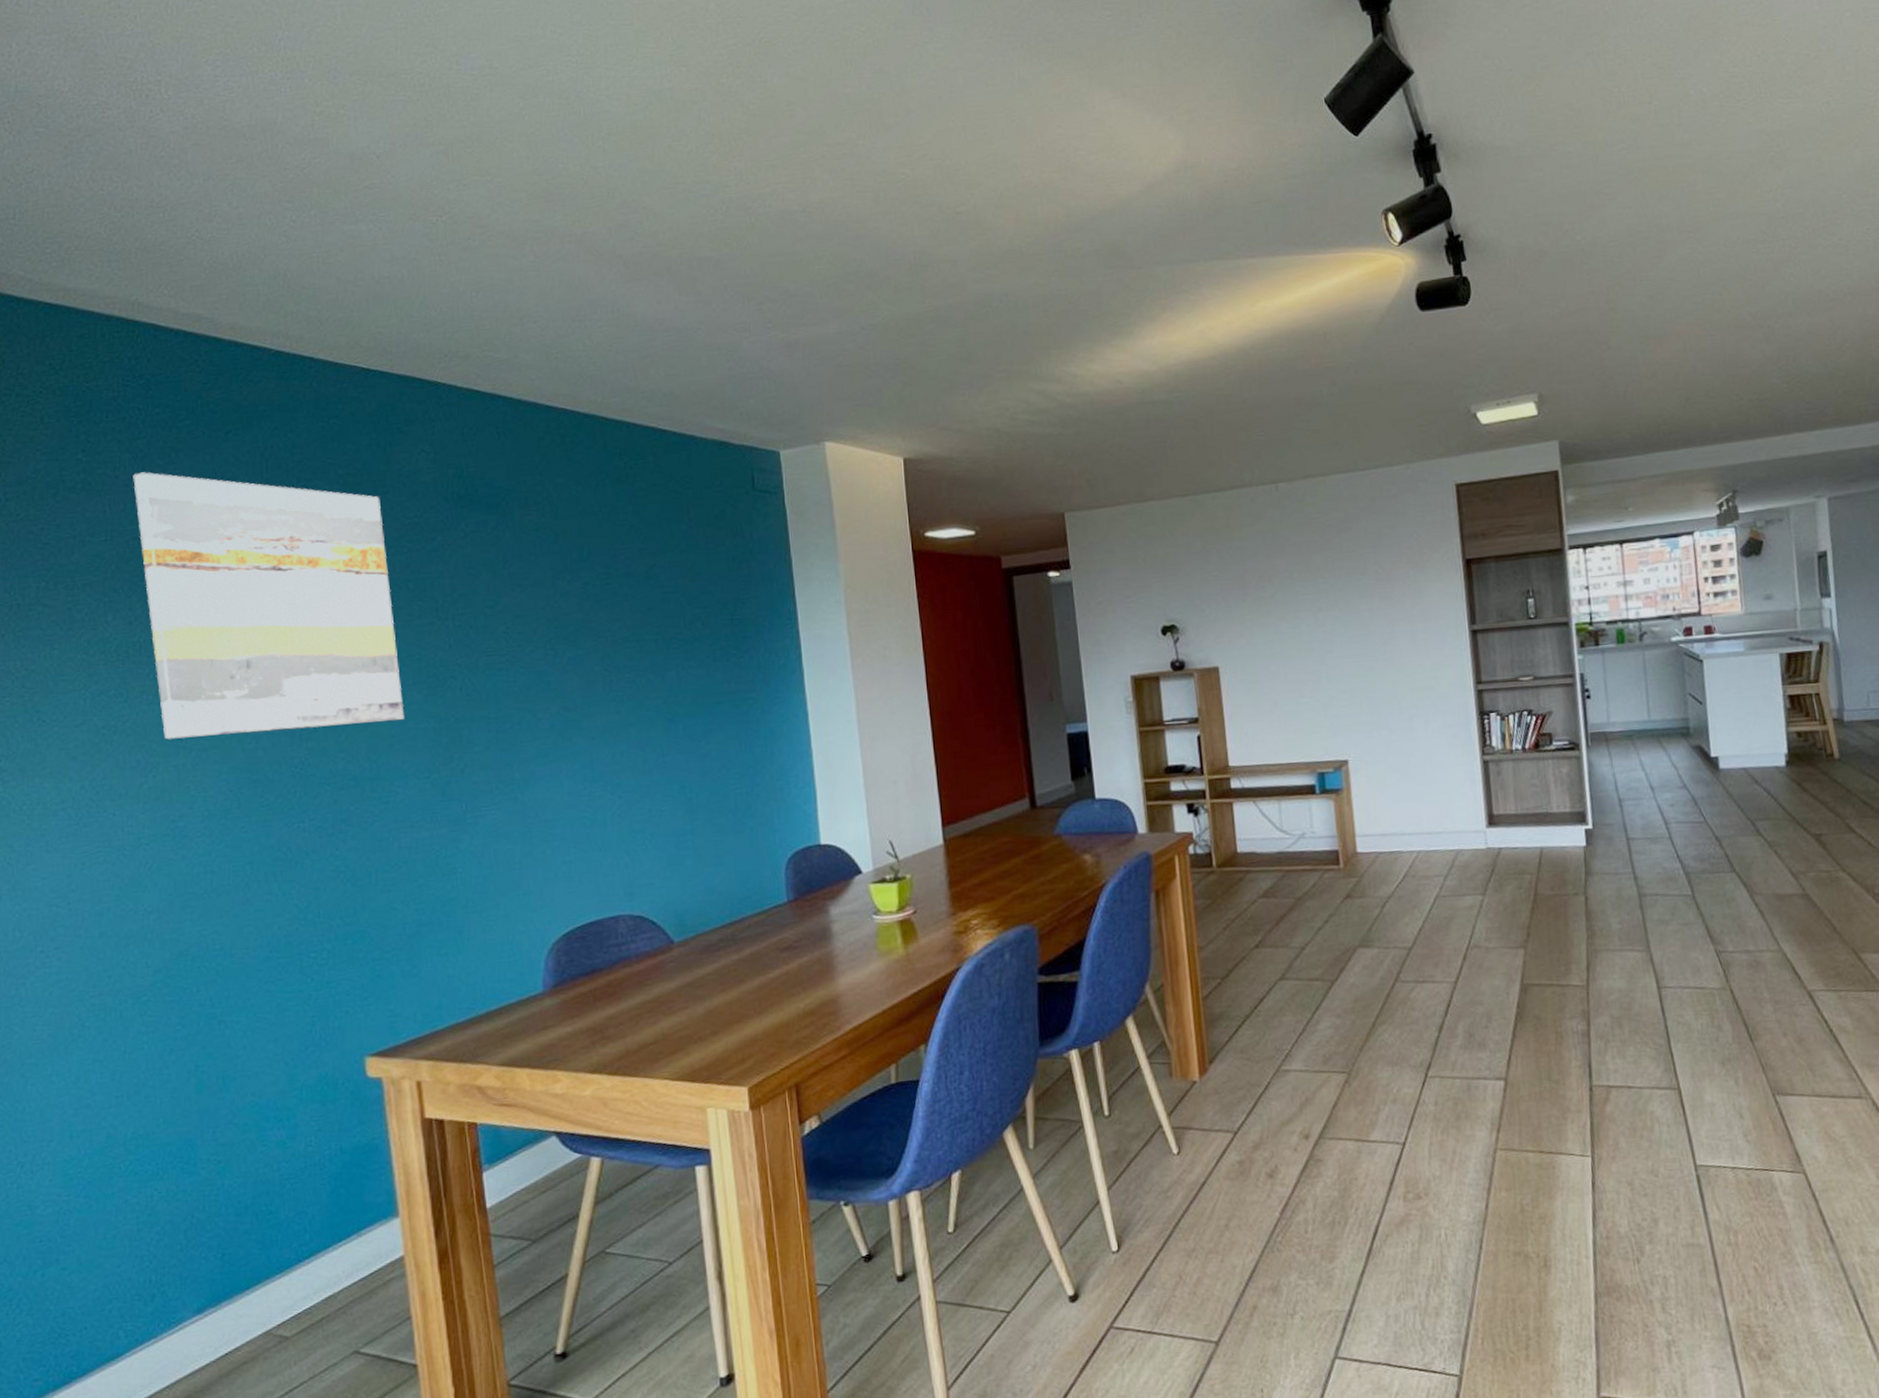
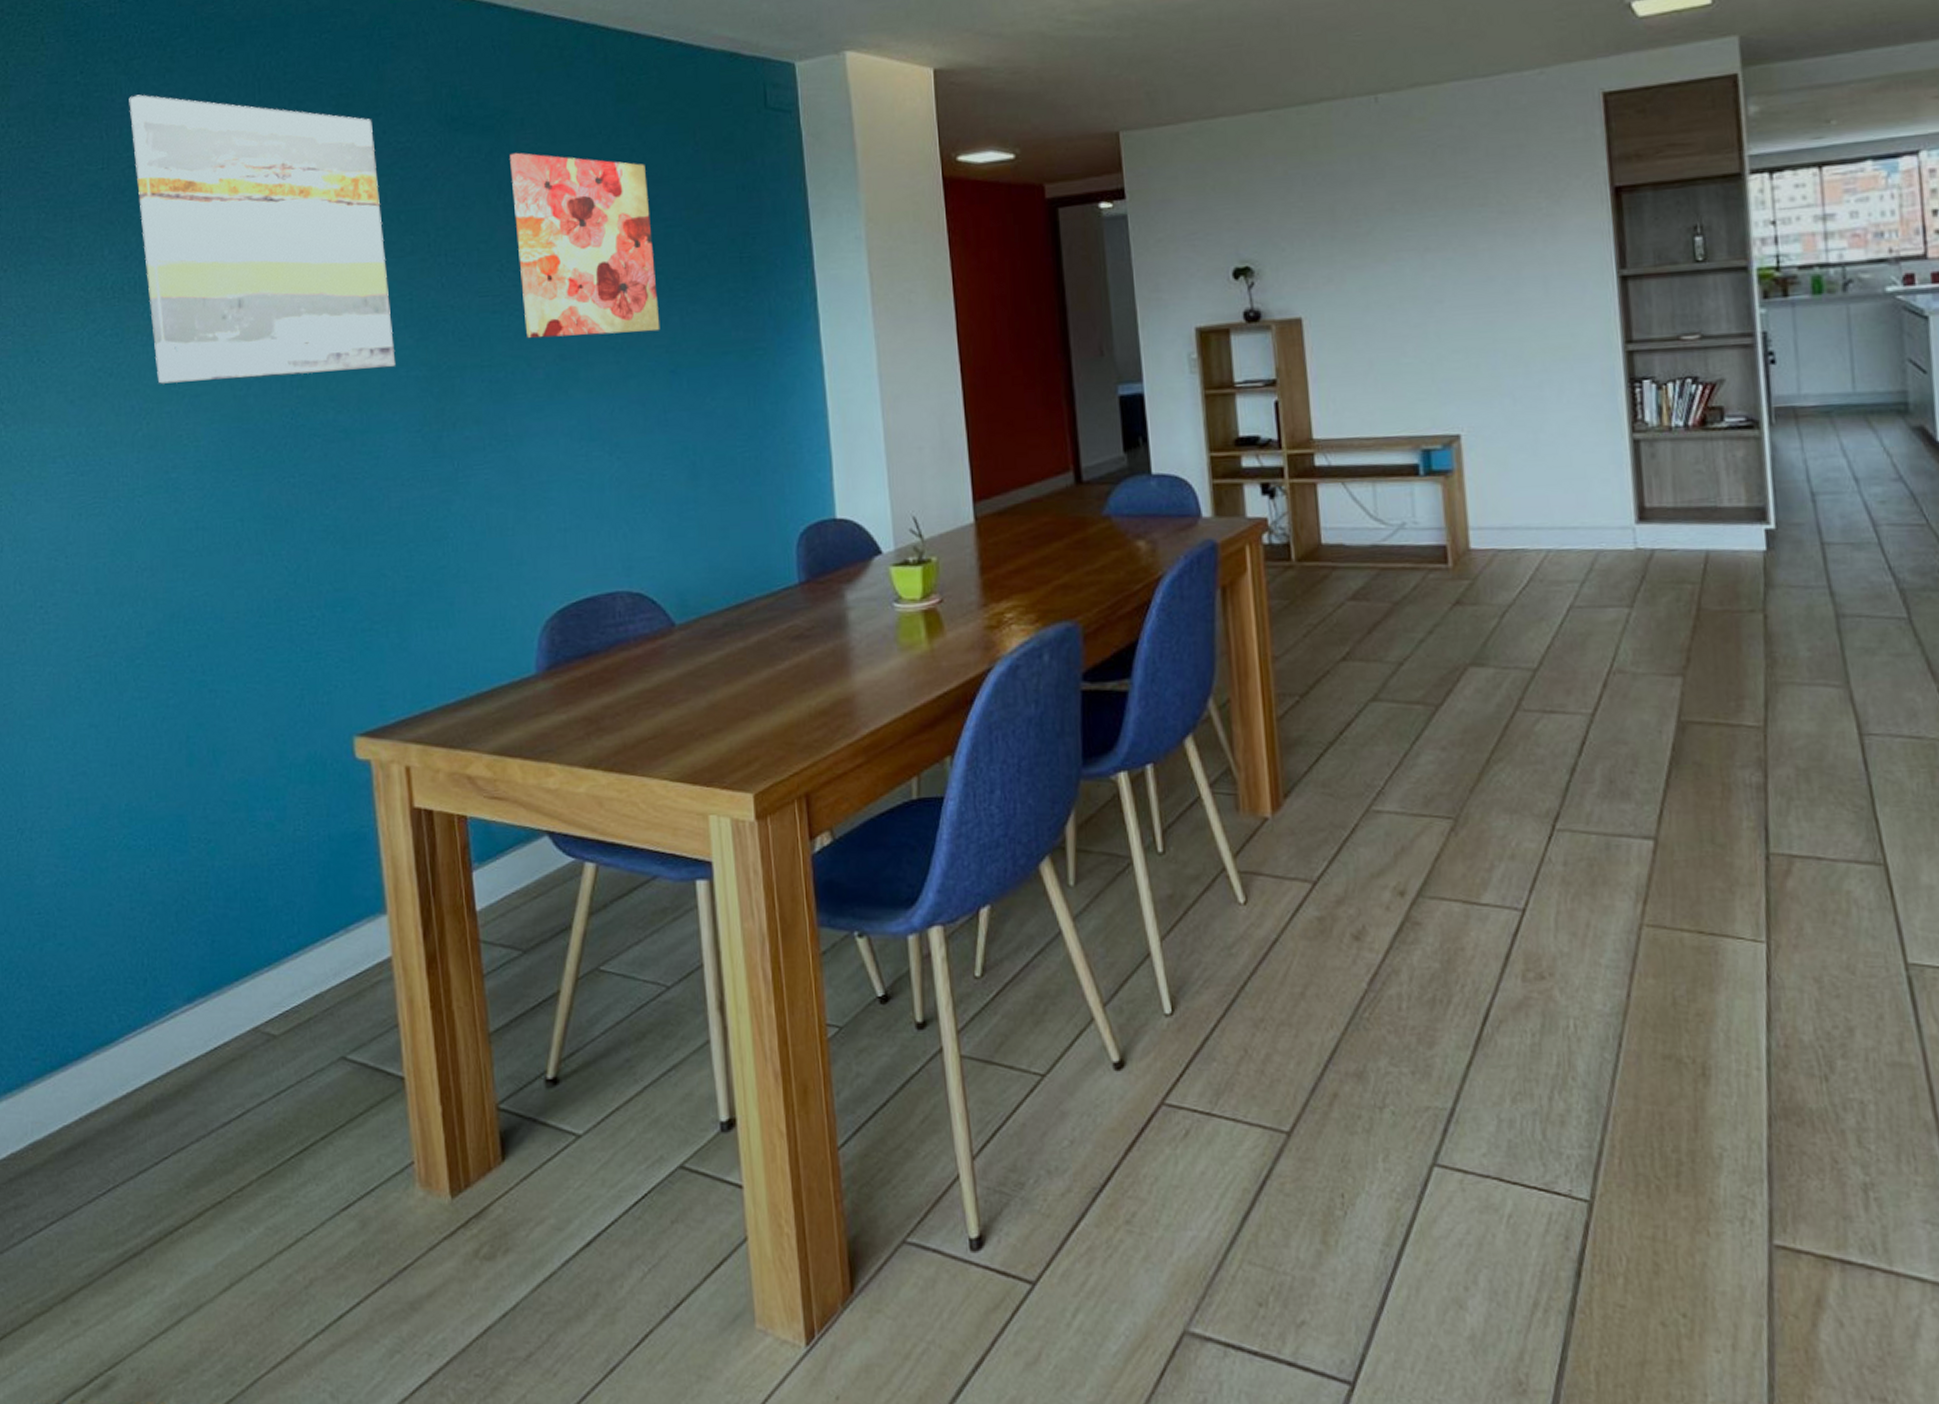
wall art: none [514,527,658,693] -> present [510,152,660,339]

